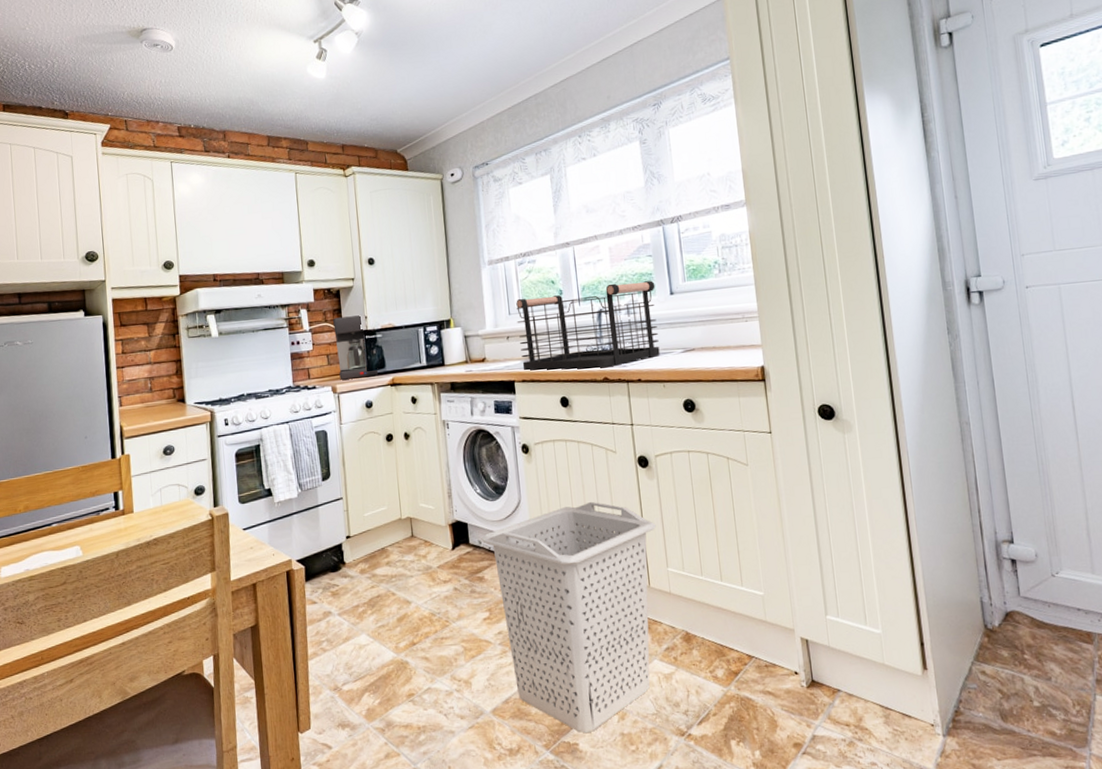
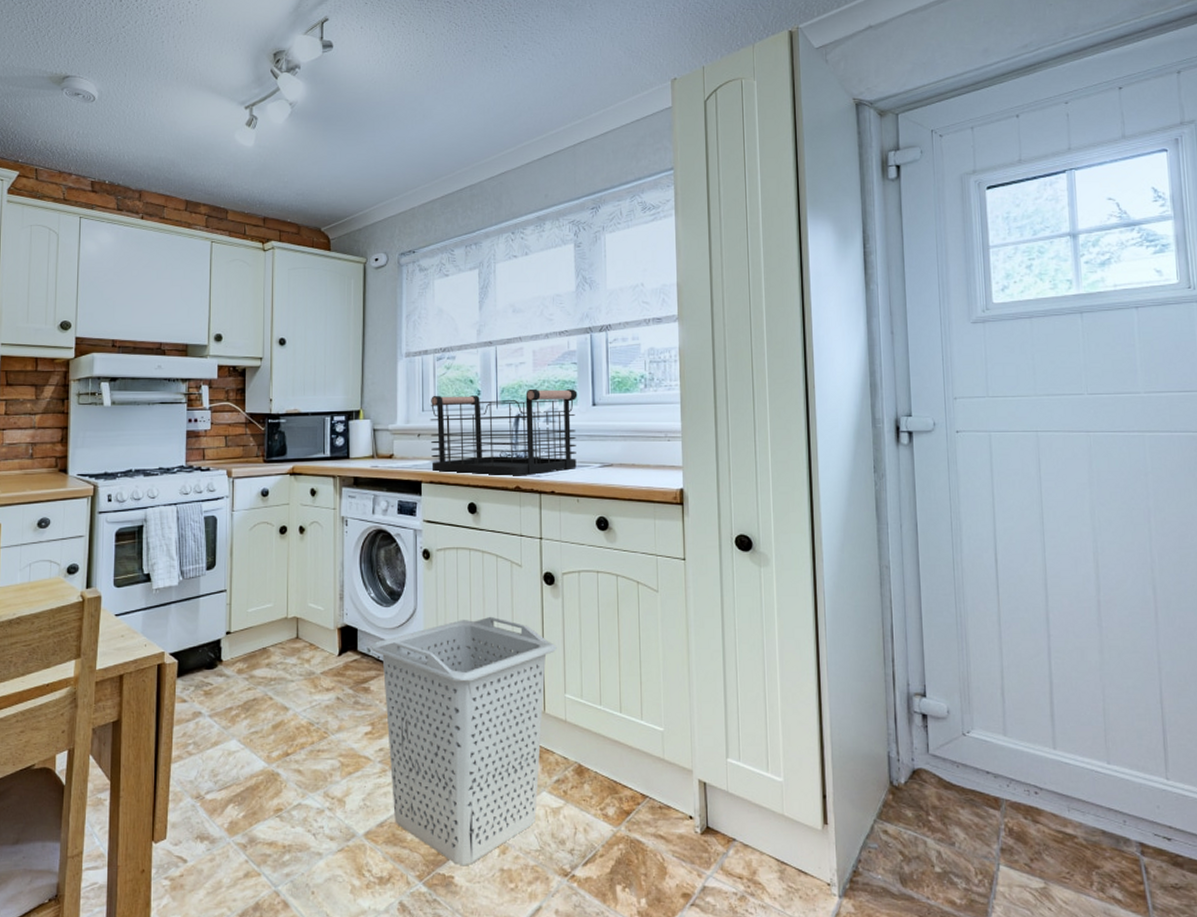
coffee maker: present [333,315,379,381] -> none [235,397,279,465]

